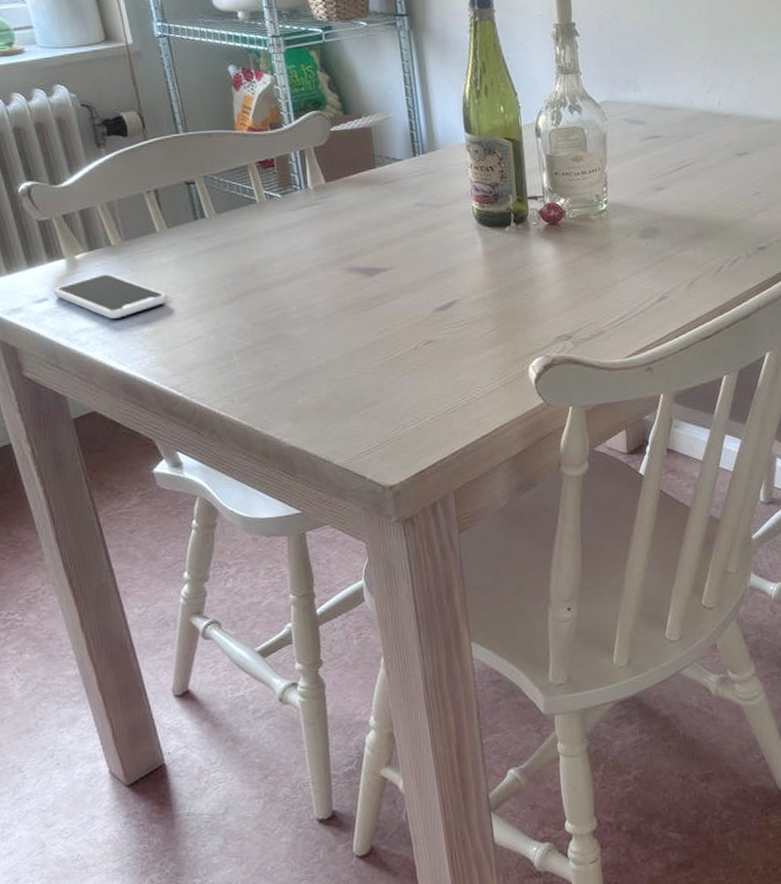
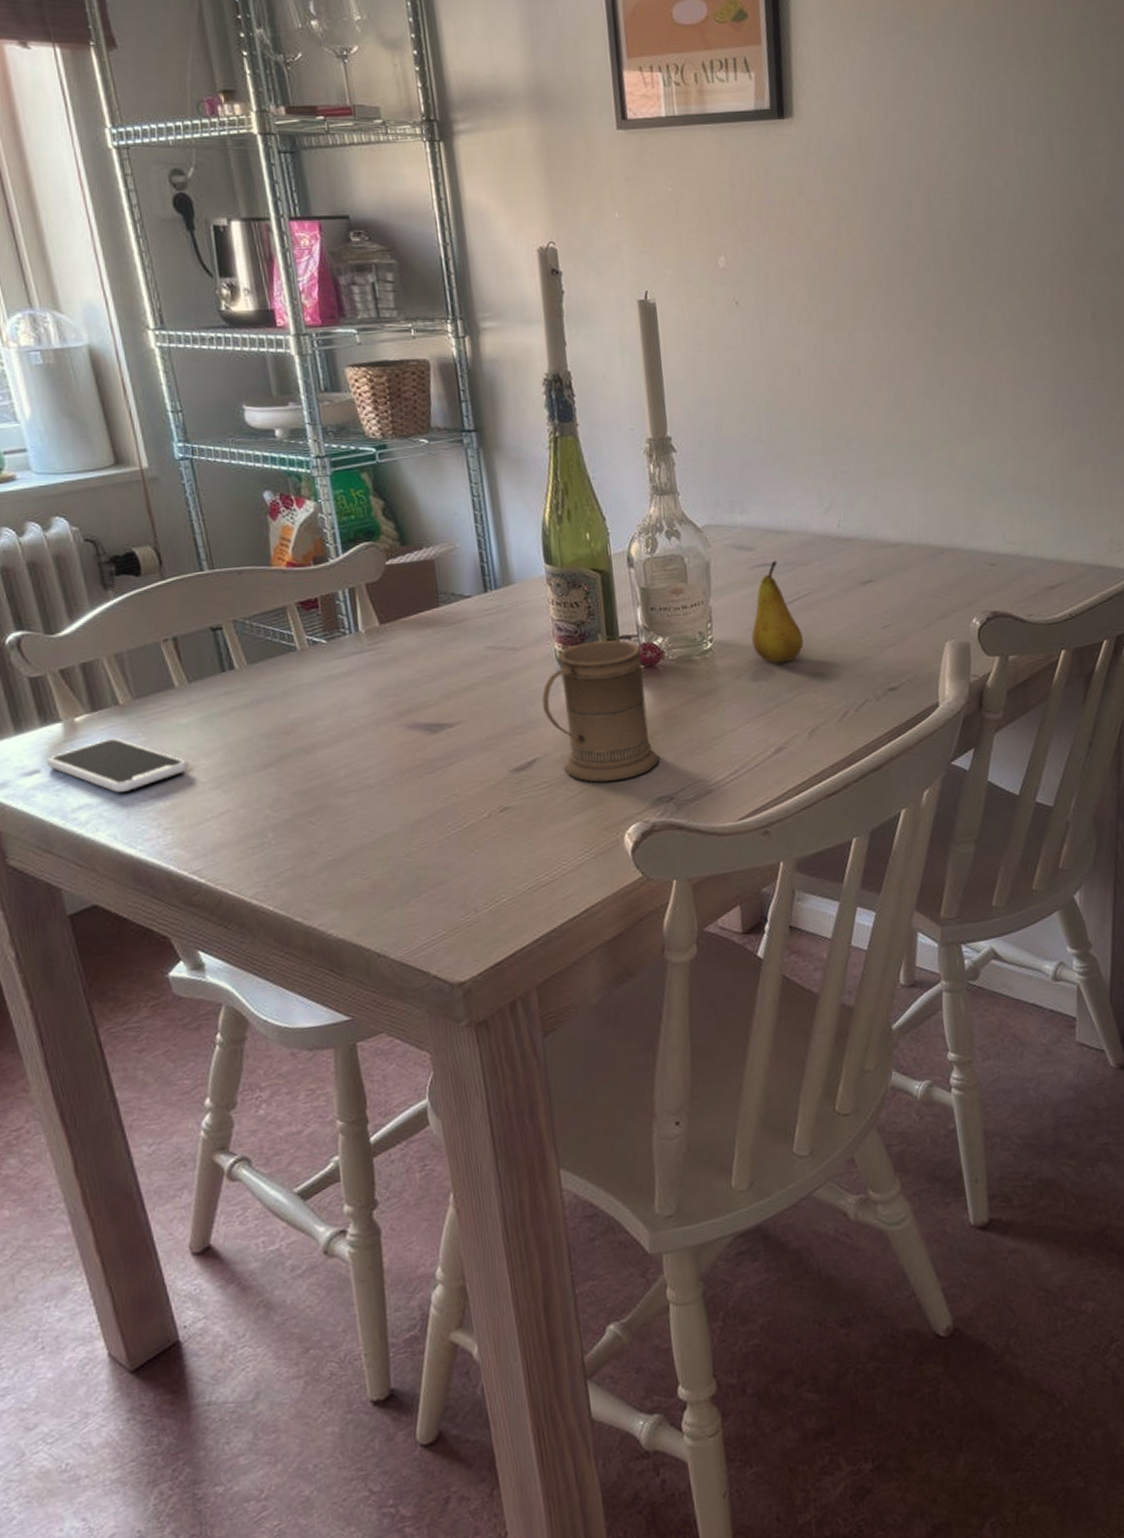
mug: none [461,200,560,322] -> present [542,640,660,783]
fruit: none [641,133,686,224] -> present [751,560,804,664]

